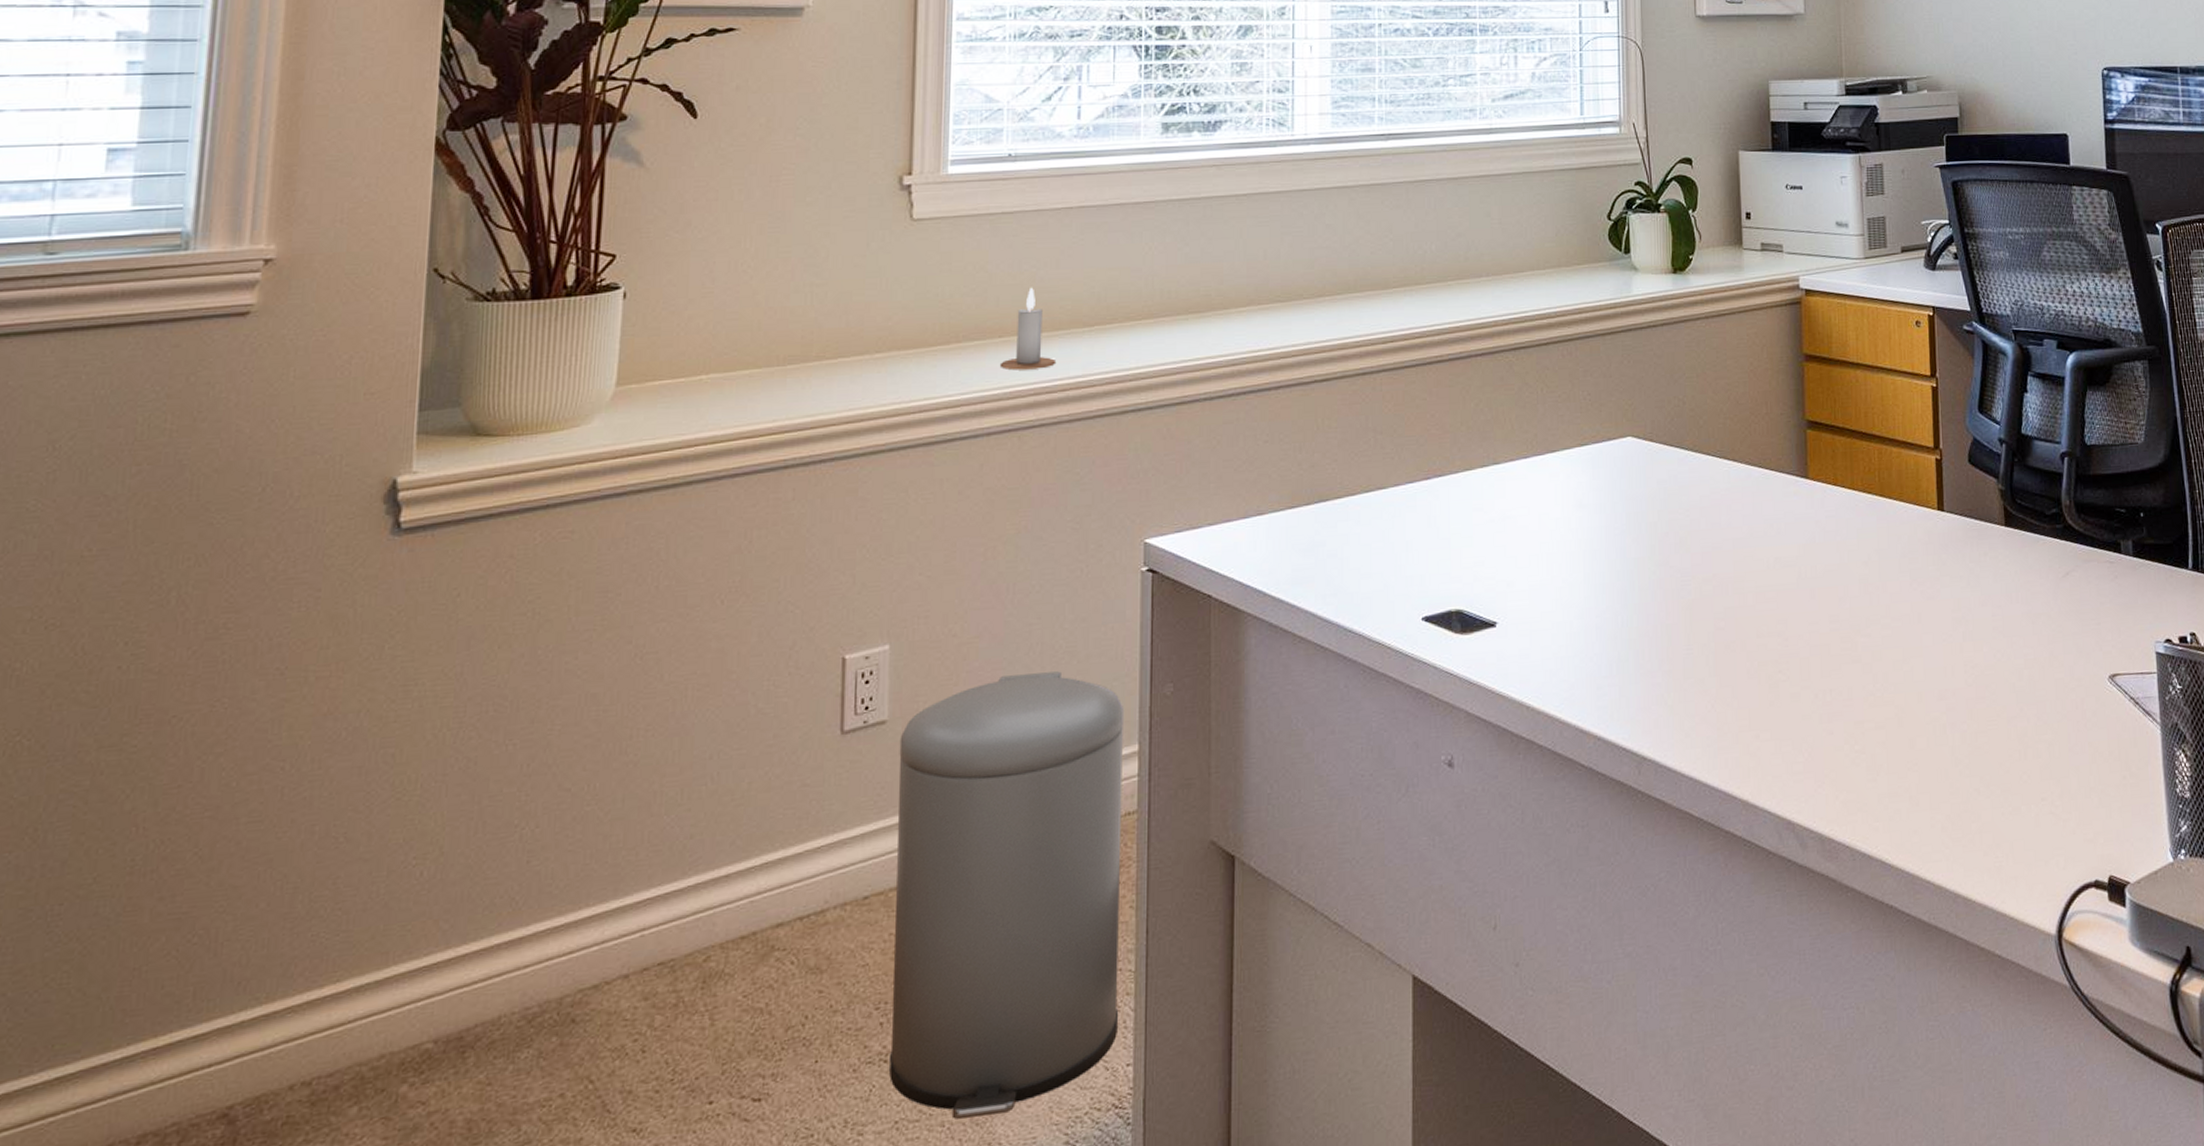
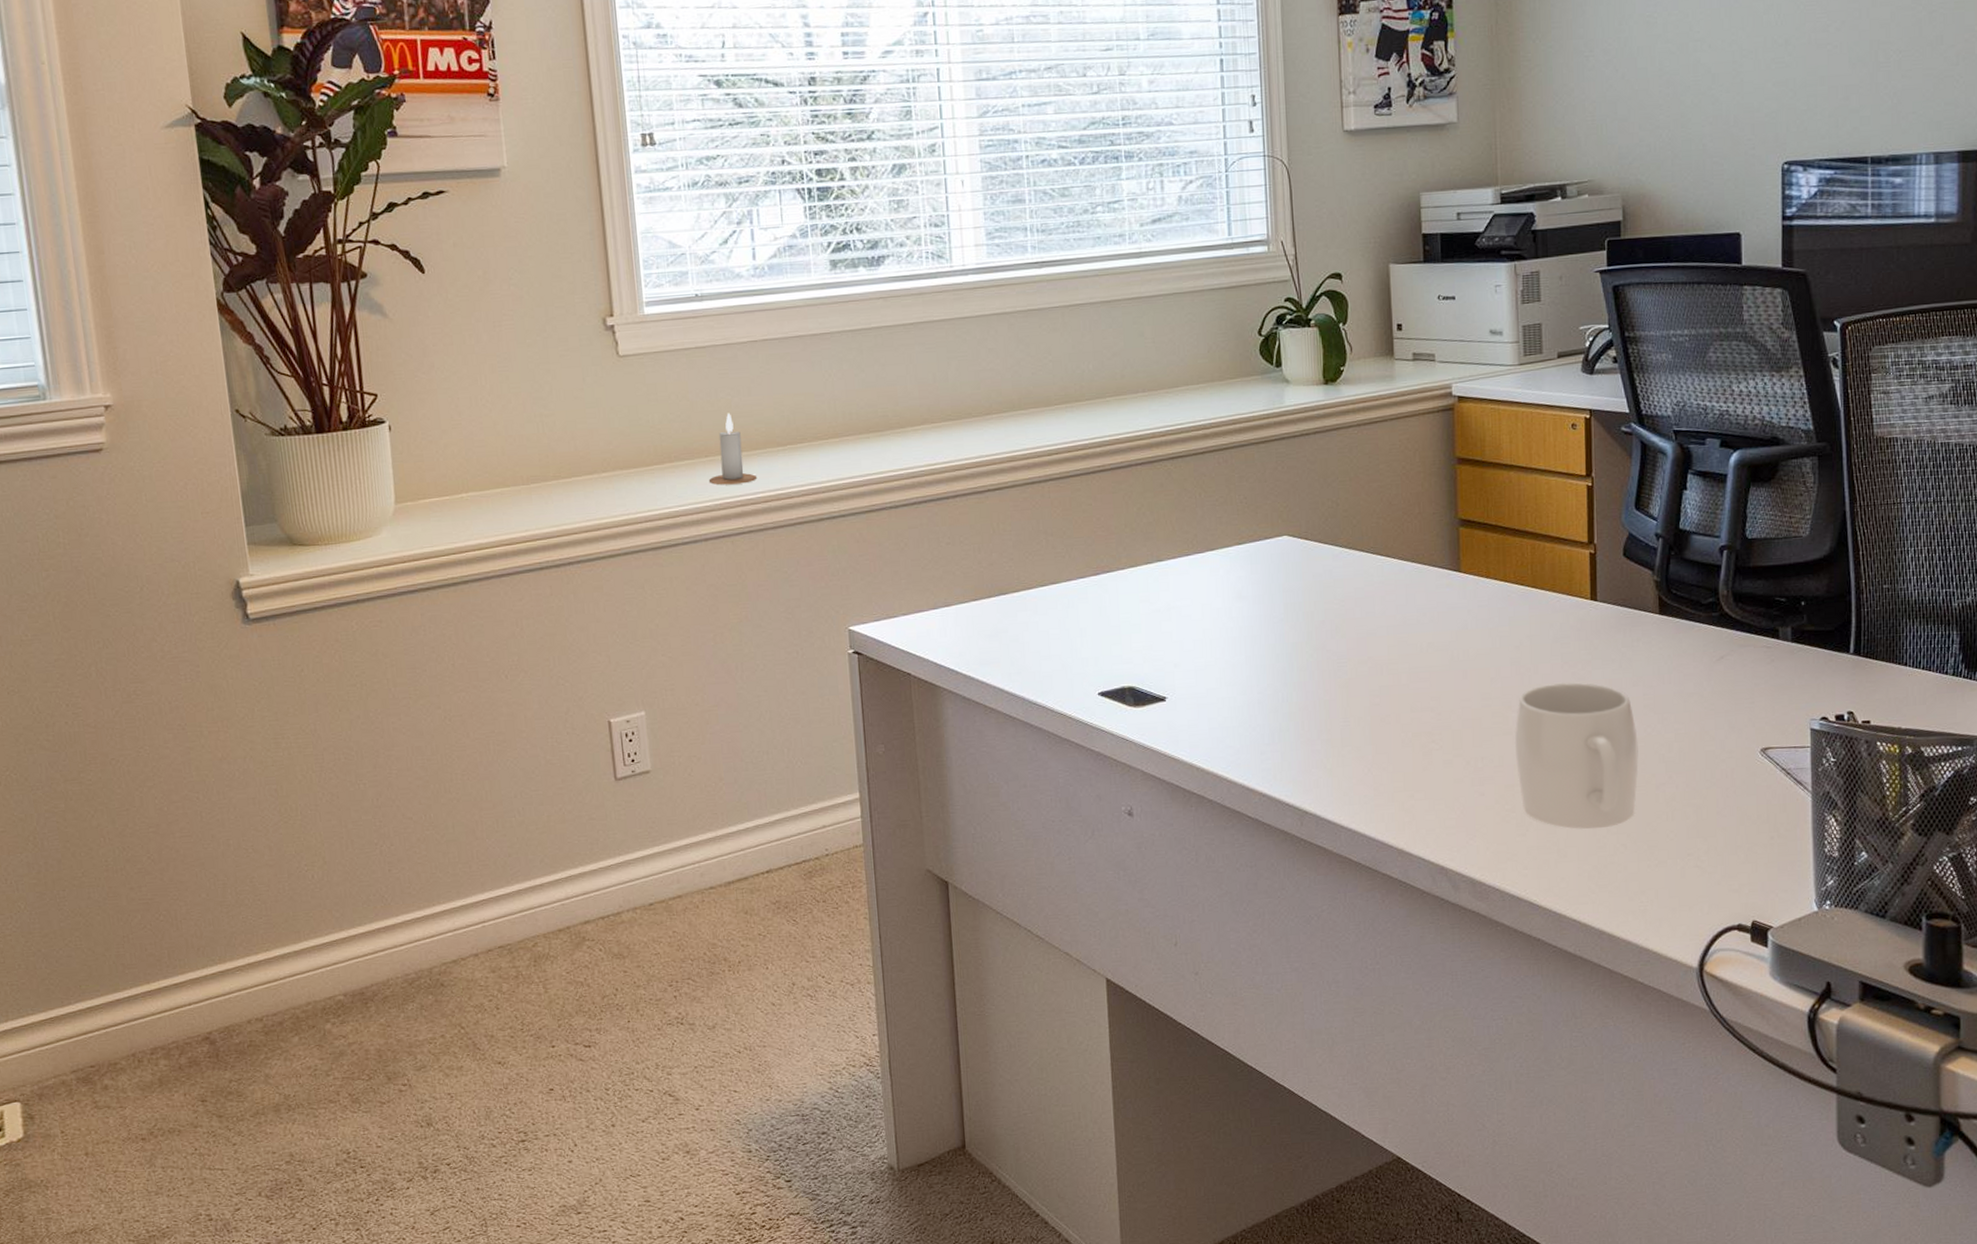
pedal bin: present [889,671,1125,1119] -> none [662,734,863,1067]
mug: none [1864,602,1989,772] -> present [1515,682,1639,830]

